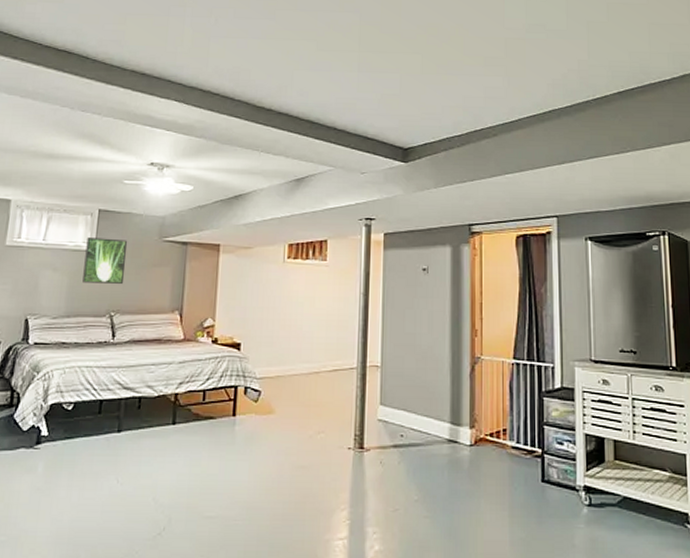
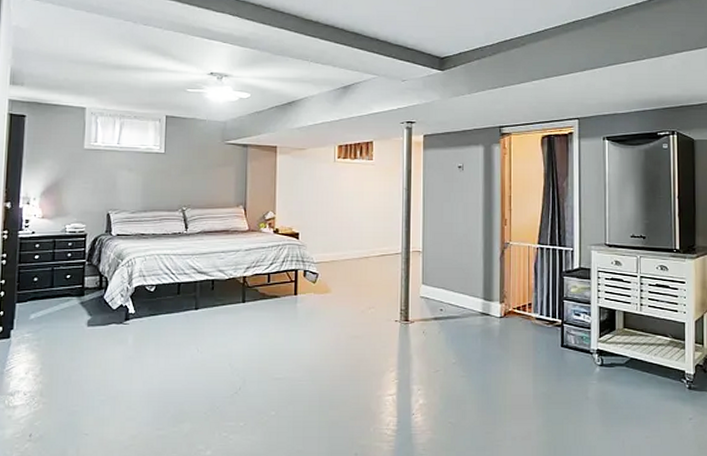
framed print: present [82,238,128,284] -> none [156,141,194,182]

